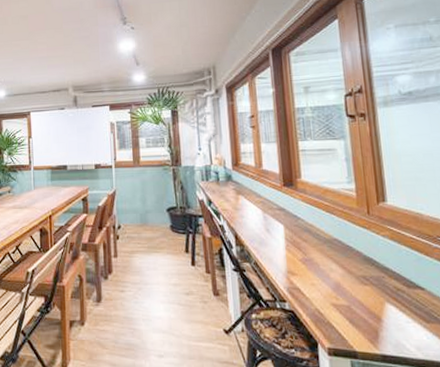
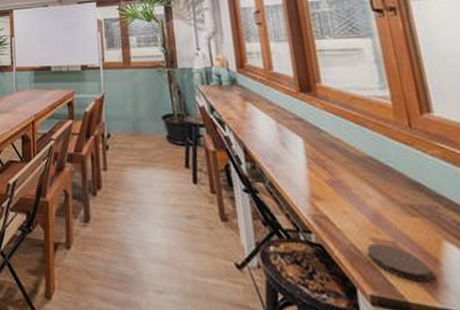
coaster: none [327,307,375,335] -> present [366,243,432,282]

